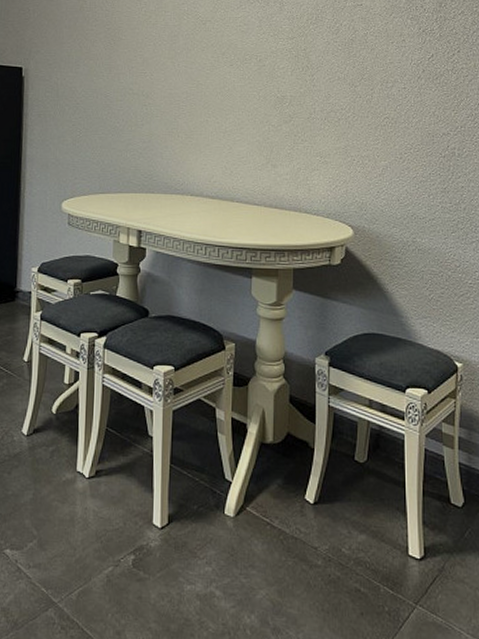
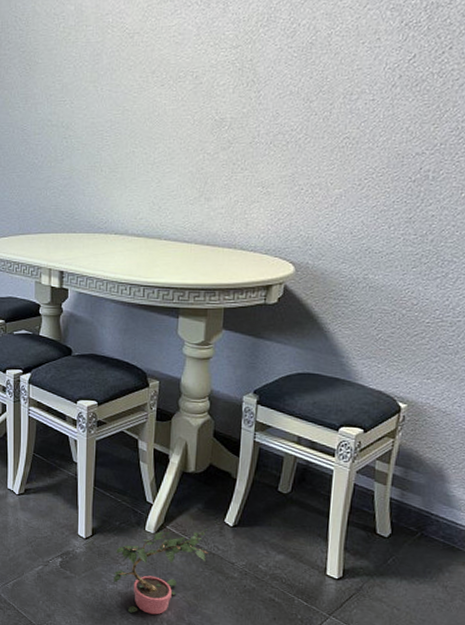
potted plant: none [192,508,291,621] -> present [114,529,209,615]

